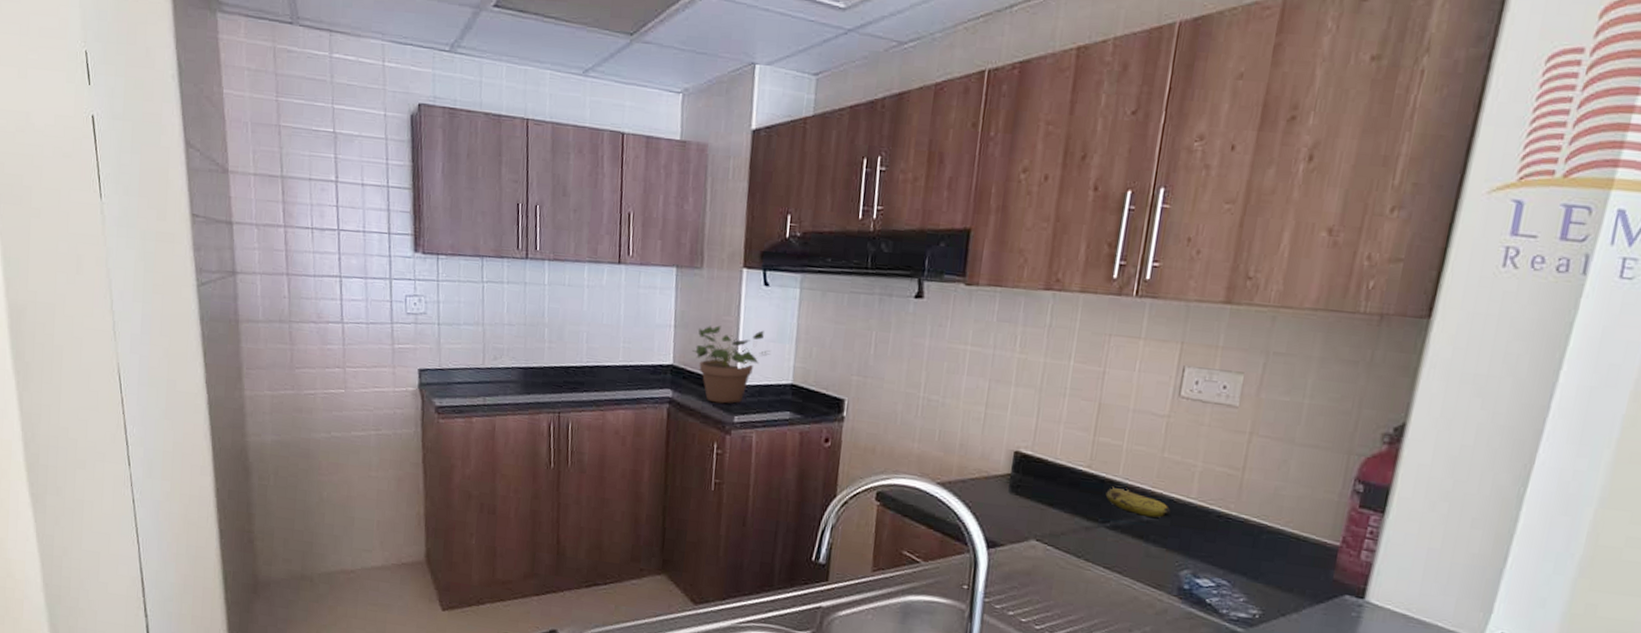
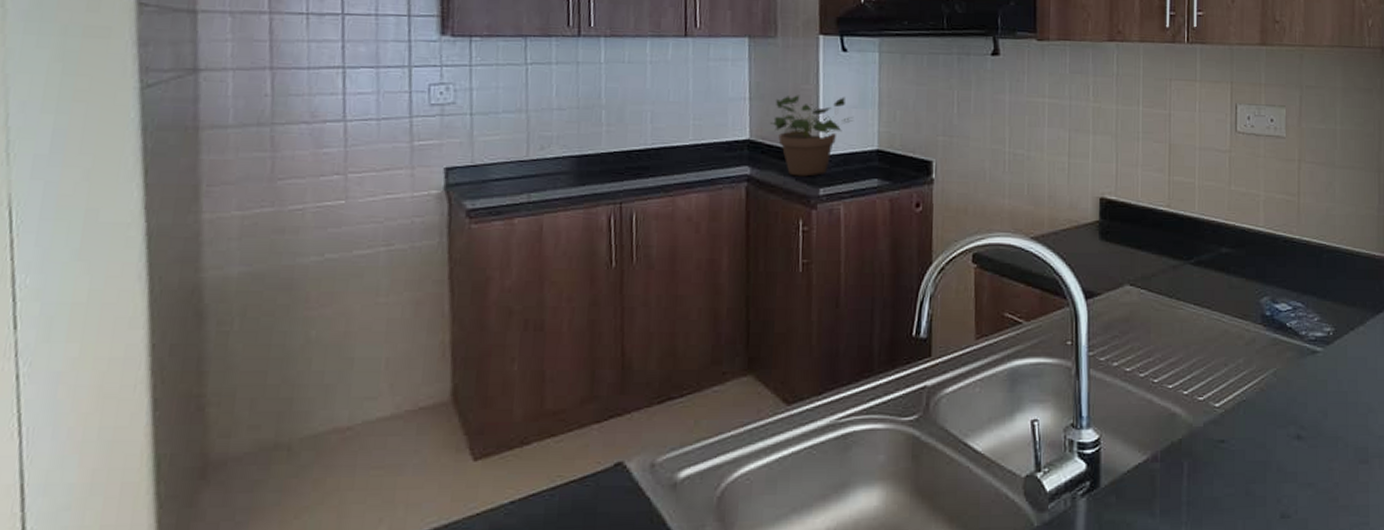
fruit: present [1105,485,1171,518] -> none [1186,222,1244,249]

